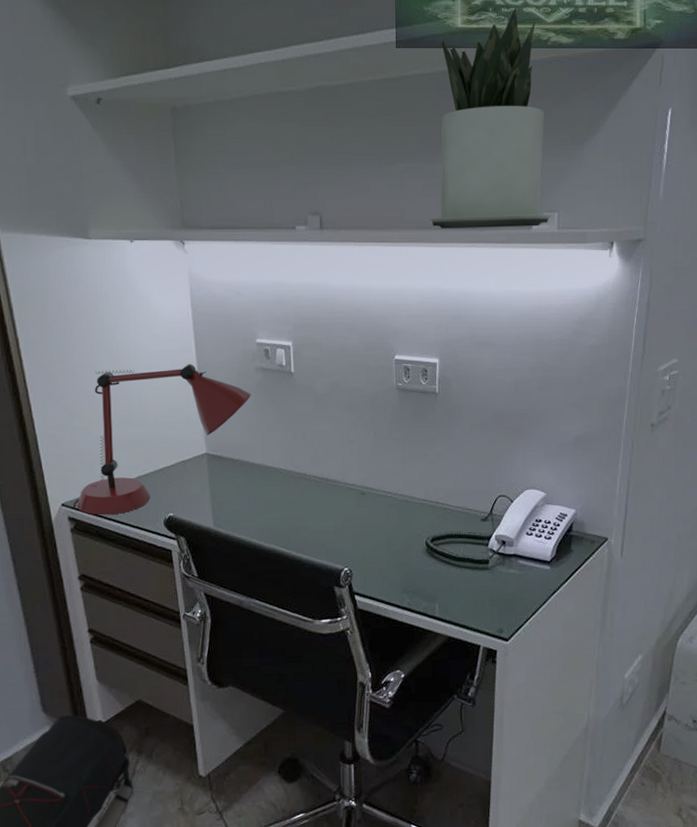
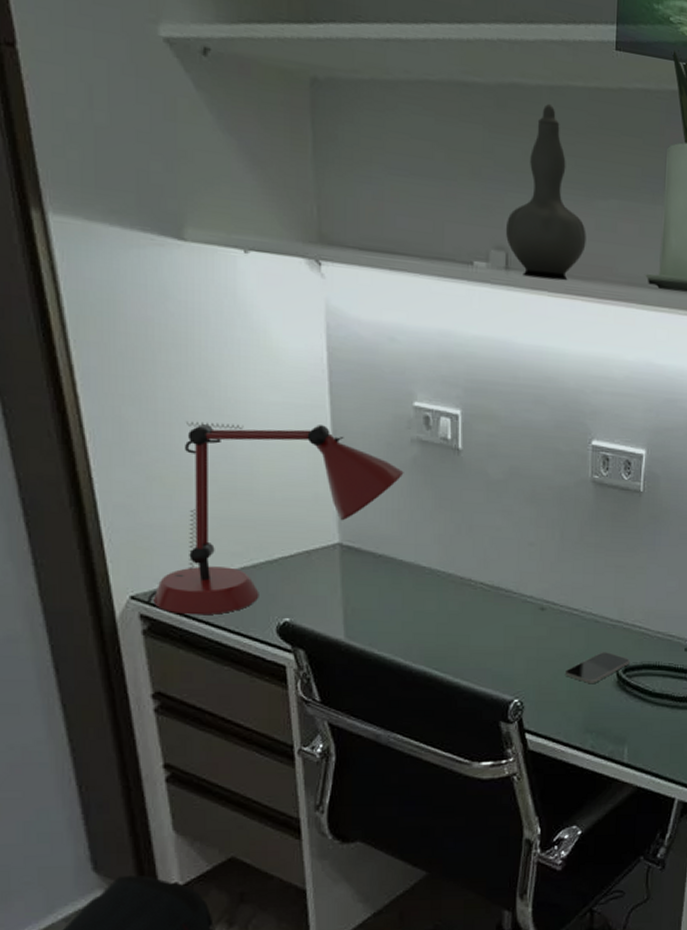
decorative vase: none [318,97,381,233] -> present [505,103,586,281]
smartphone: none [383,526,436,552] -> present [564,652,630,683]

